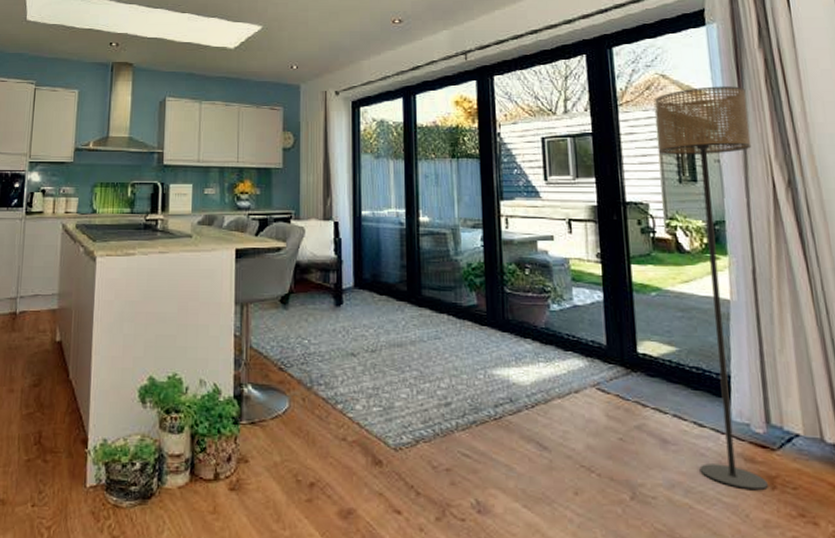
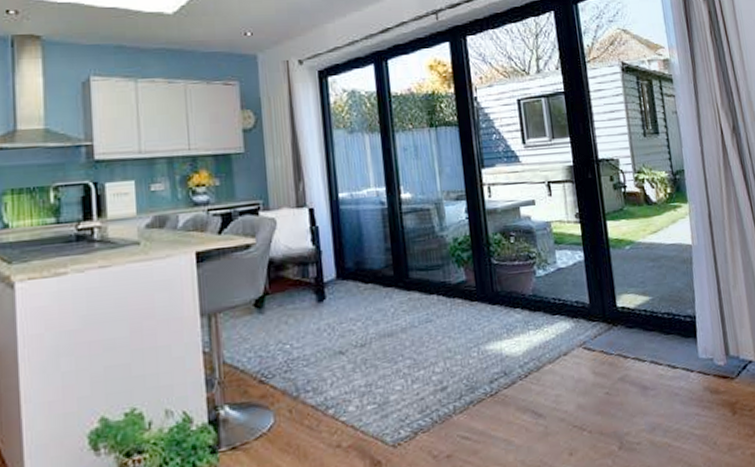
floor lamp: present [655,86,768,491] -> none [618,38,730,420]

